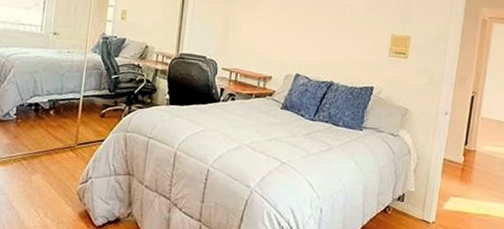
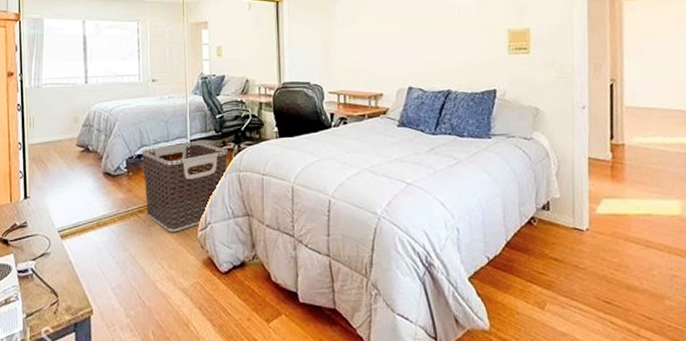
clothes hamper: none [30,97,118,183] -> present [142,141,228,233]

